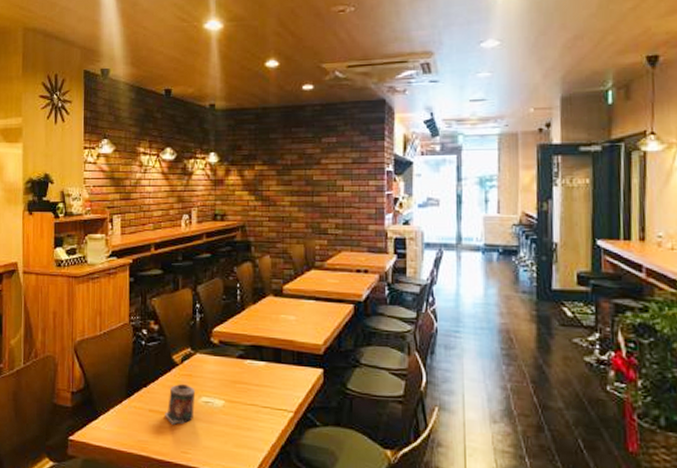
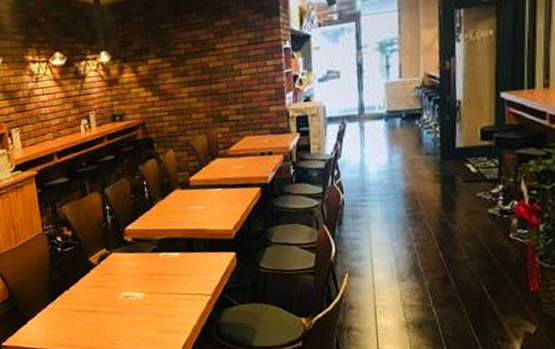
candle: present [165,384,196,425] -> none [89,283,117,321]

